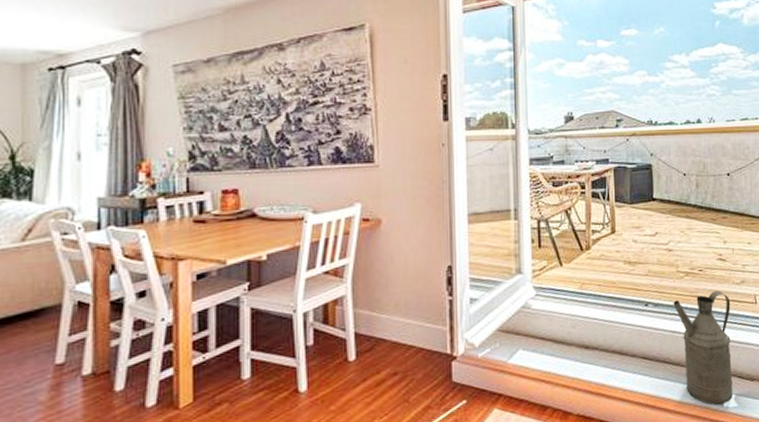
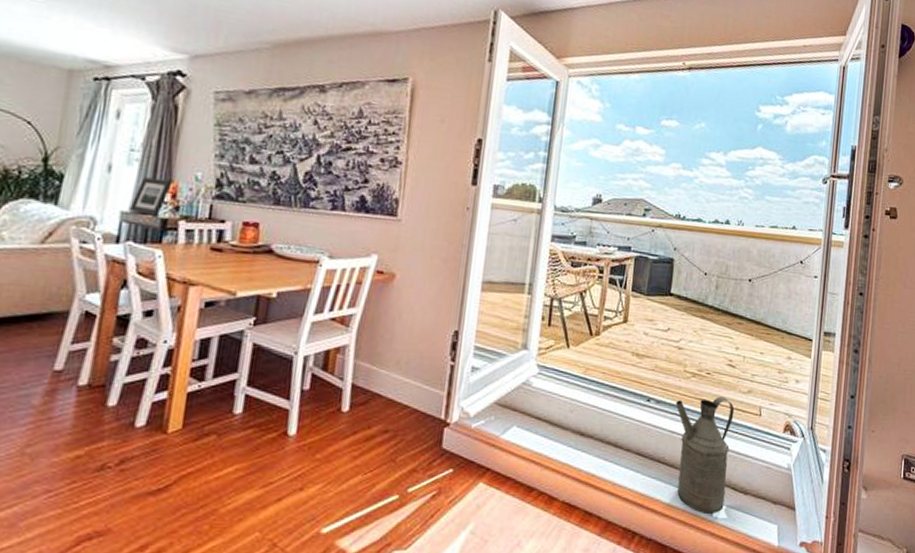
picture frame: none [106,159,145,197] -> present [130,177,173,216]

